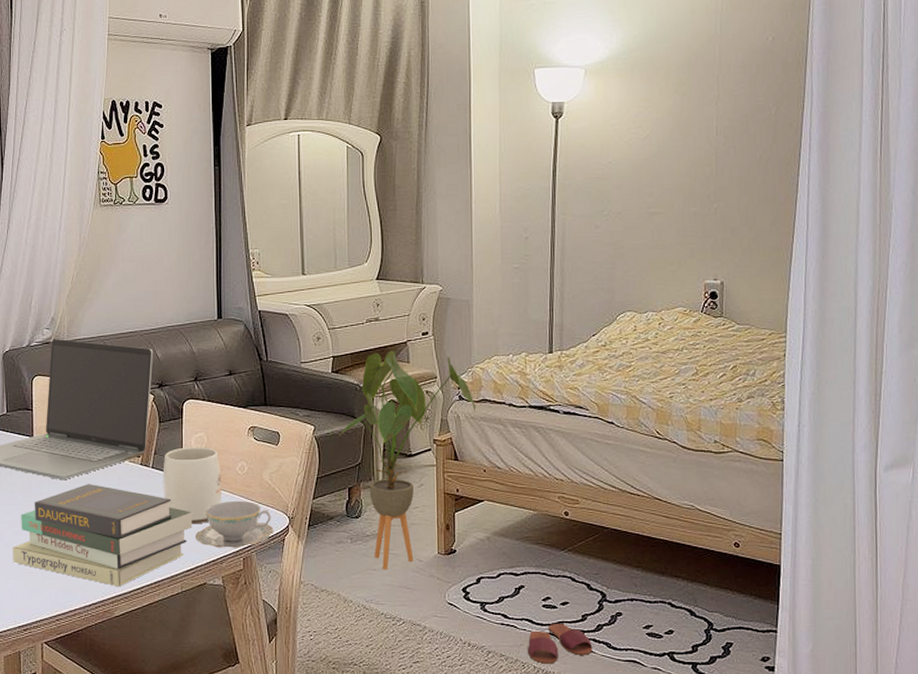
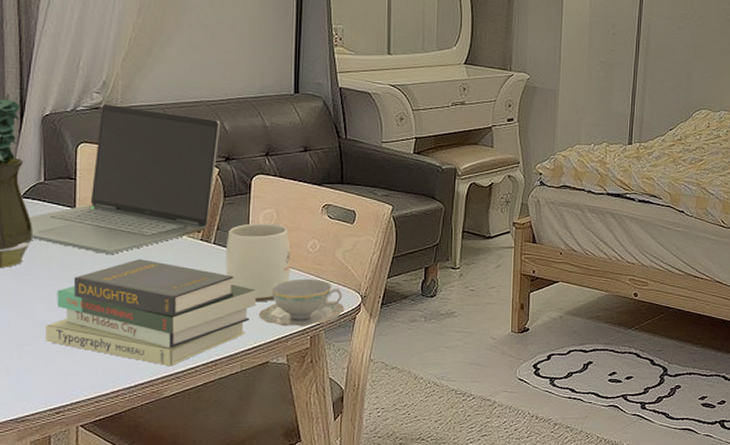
house plant: present [338,350,476,570] -> none [417,134,557,348]
slippers: present [528,623,593,664] -> none [592,396,652,434]

